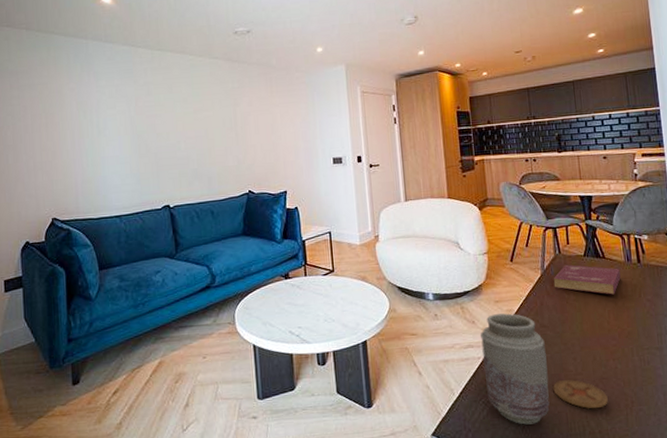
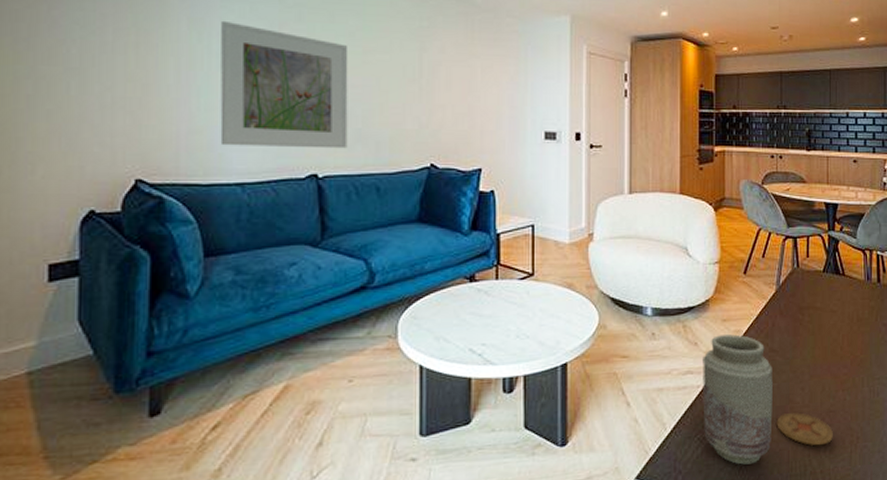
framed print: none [98,101,189,190] -> present [220,20,349,149]
book: present [553,264,621,295] -> none [788,280,859,317]

